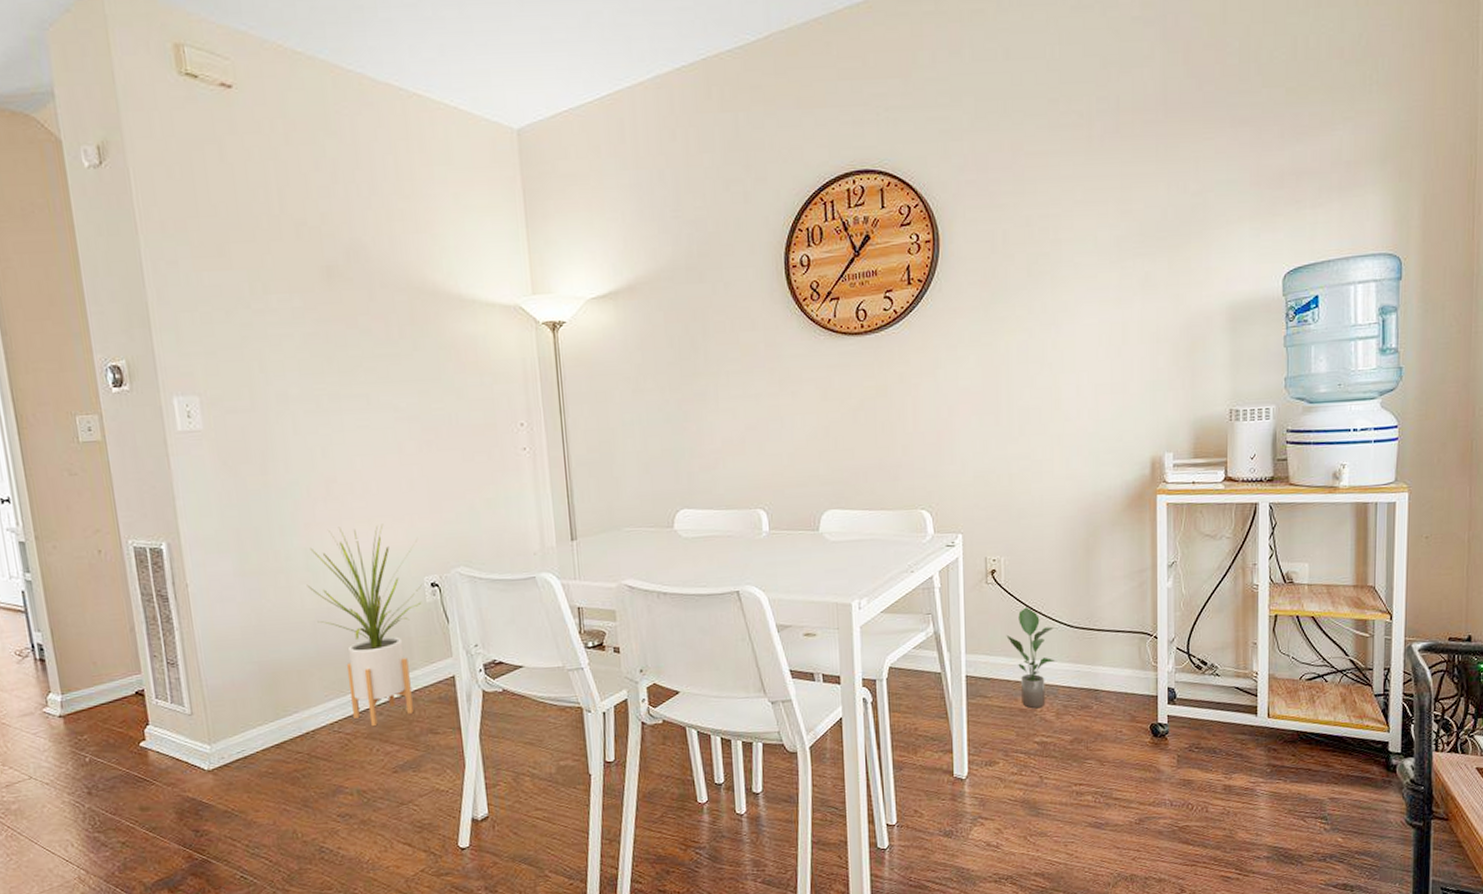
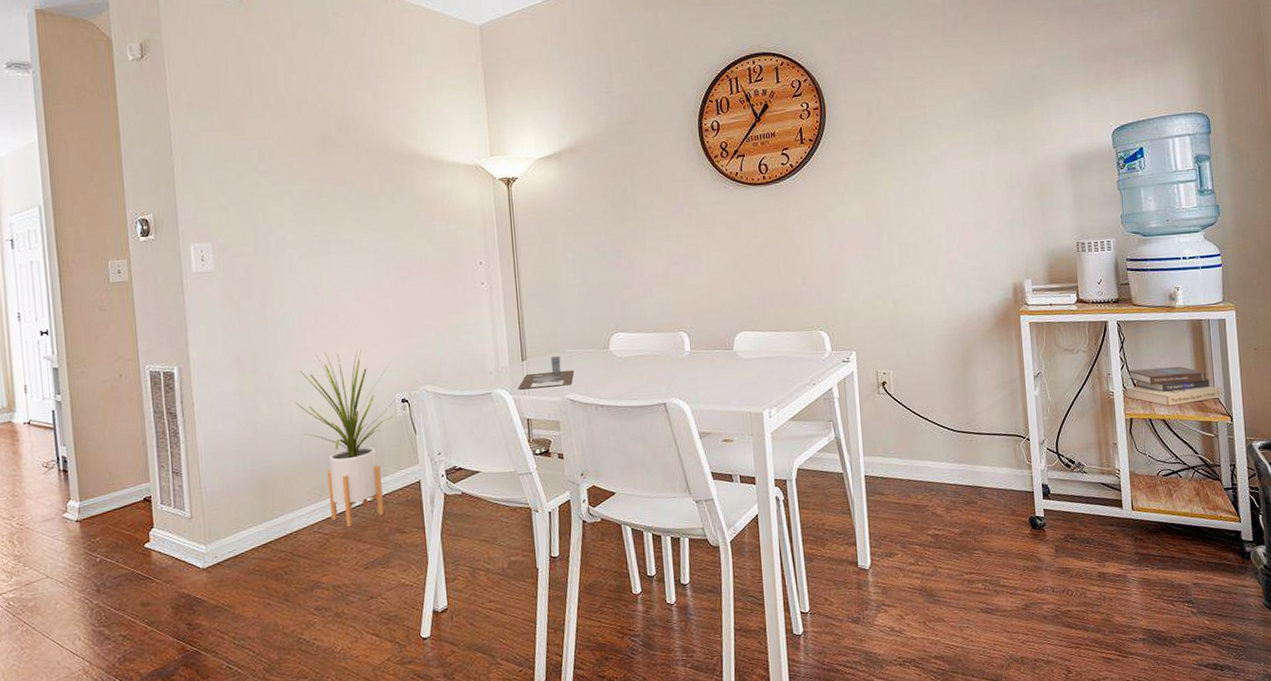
place setting: none [567,536,632,574] -> present [518,356,574,390]
potted plant: present [1006,607,1056,709] -> none [898,414,943,505]
books: none [1272,556,1383,602] -> present [1125,366,1223,406]

